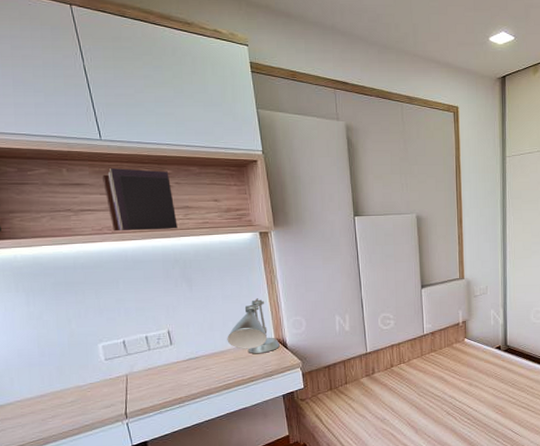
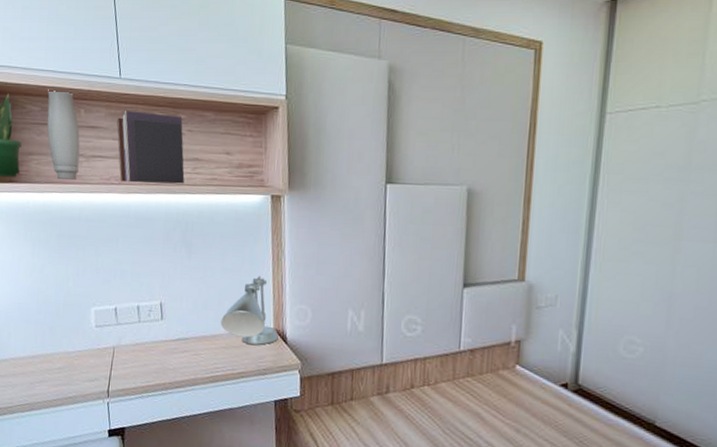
vase: none [23,151,69,233] -> present [46,89,81,180]

